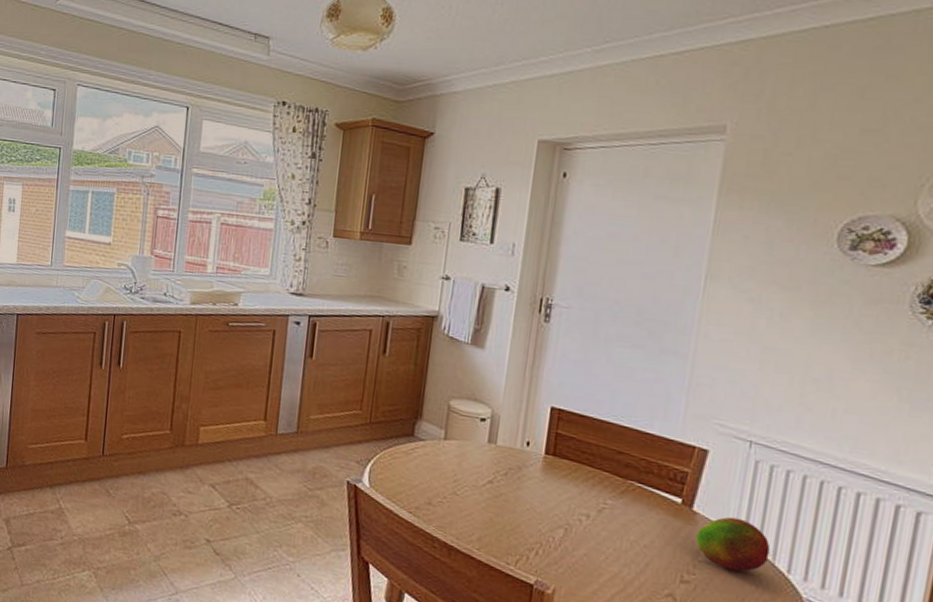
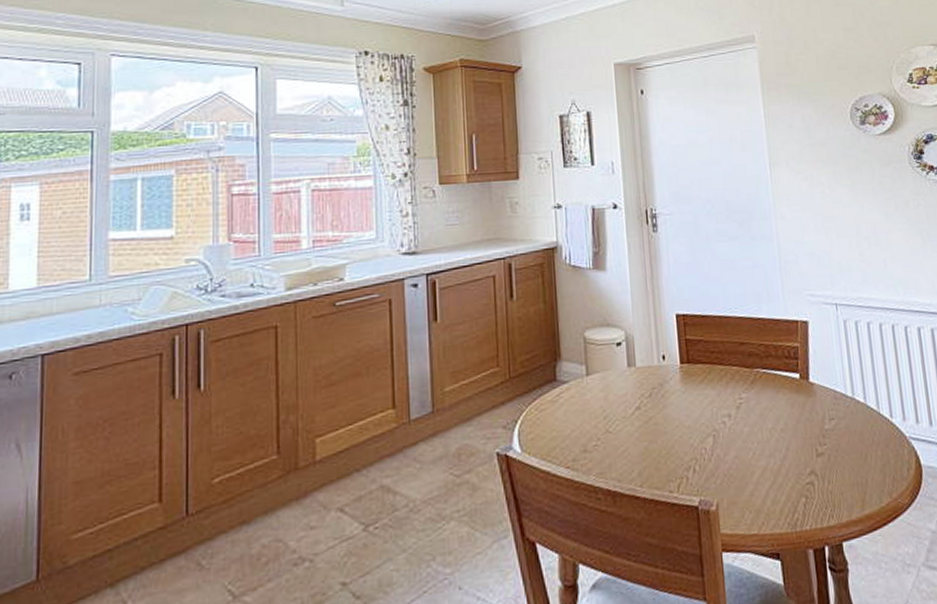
fruit: present [696,516,771,572] -> none [818,378,875,430]

